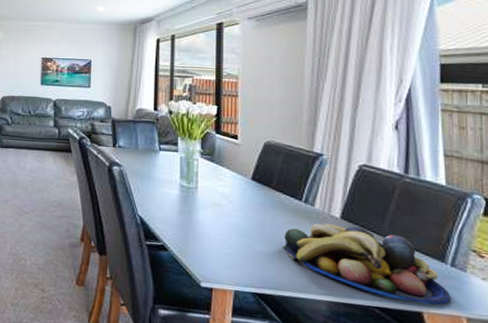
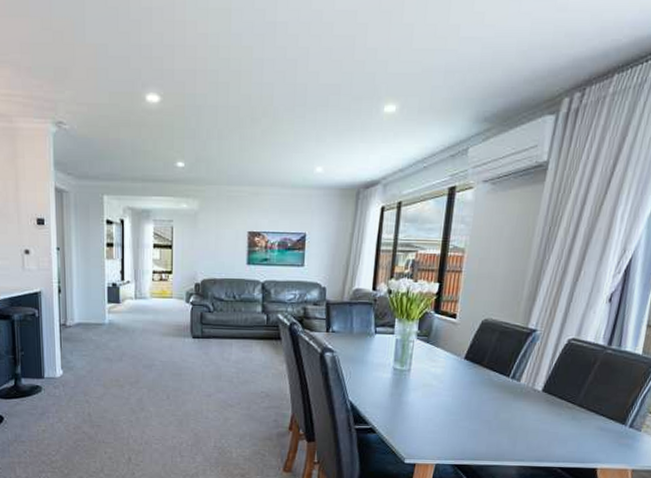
fruit bowl: present [282,223,451,306] -> none [484,397,623,462]

